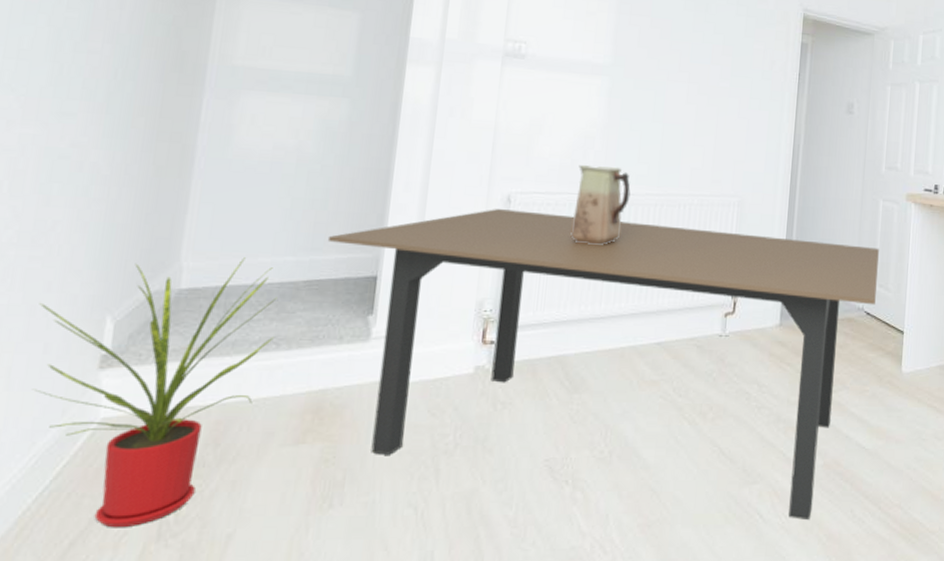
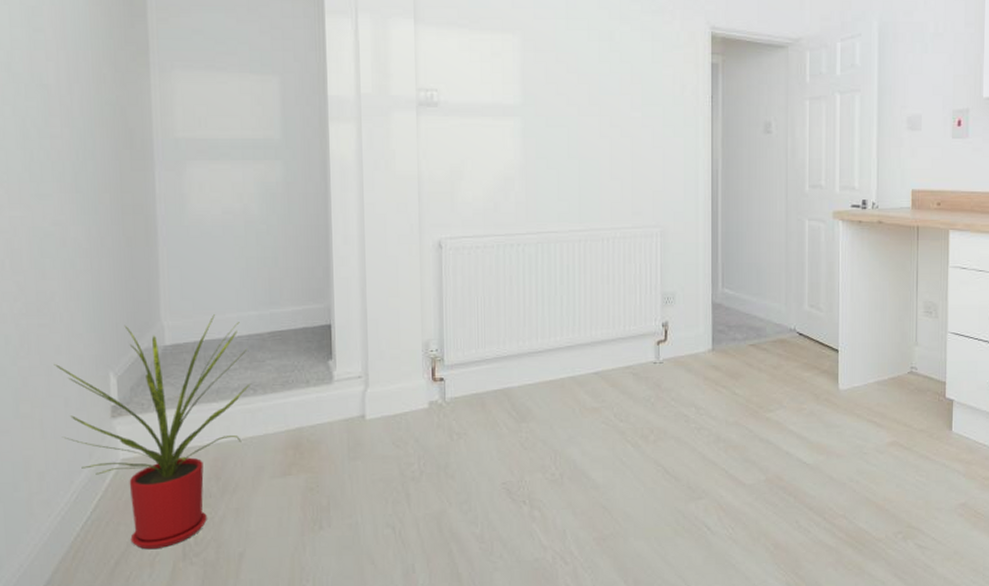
dining table: present [327,209,879,521] -> none [282,255,808,532]
vase: present [570,165,631,246] -> none [501,207,554,284]

